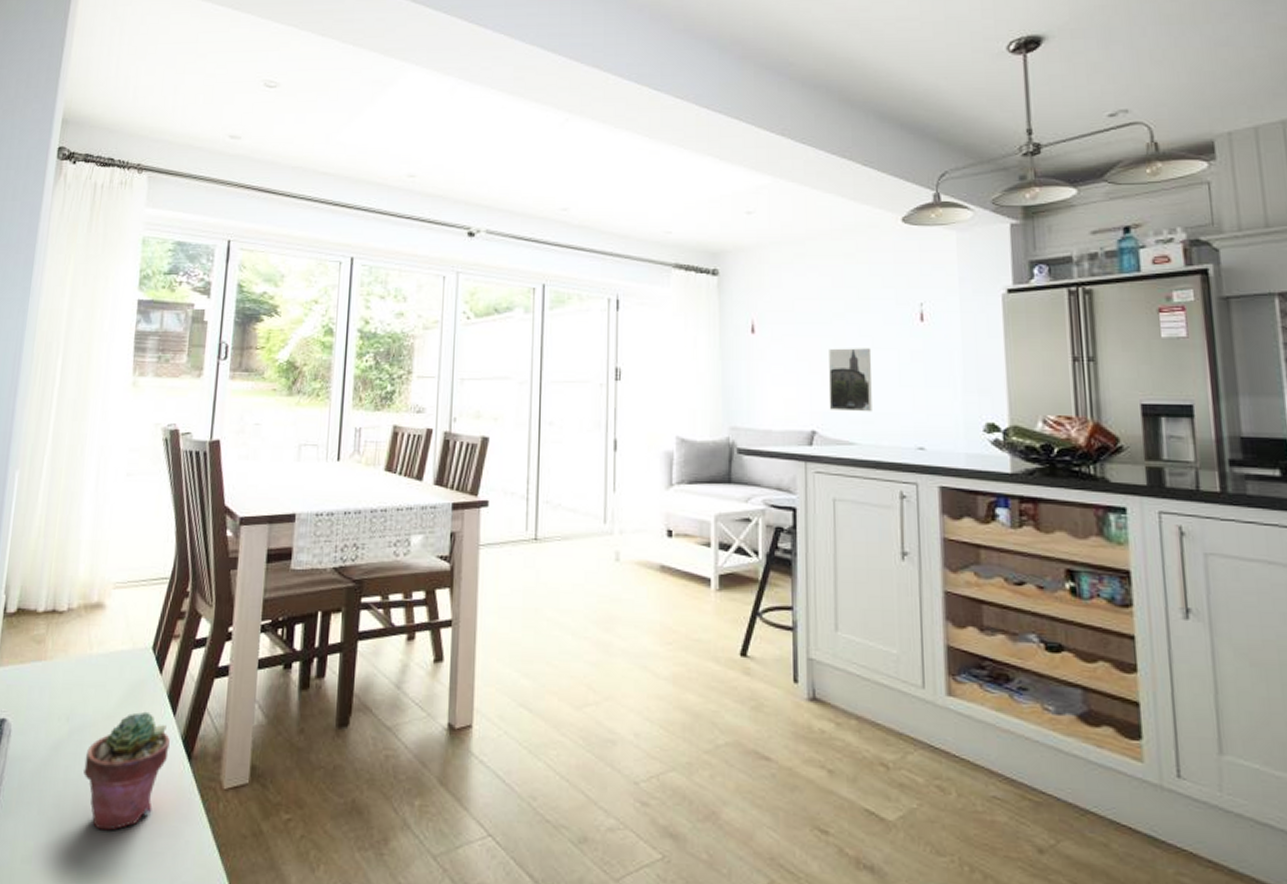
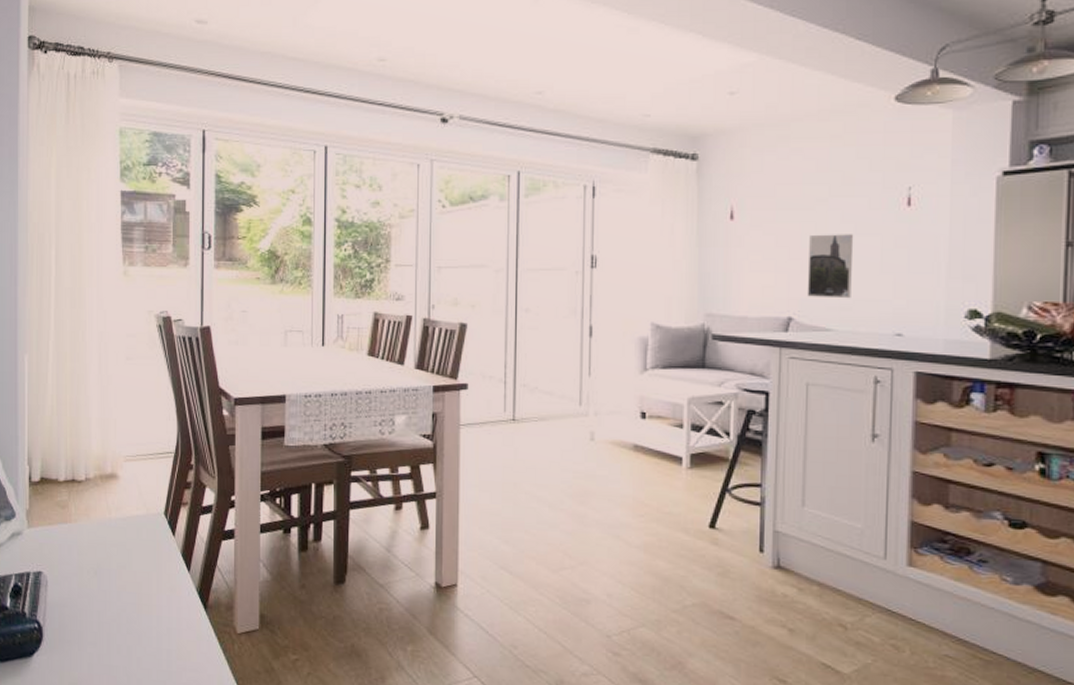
potted succulent: present [84,711,170,831] -> none [114,567,187,665]

